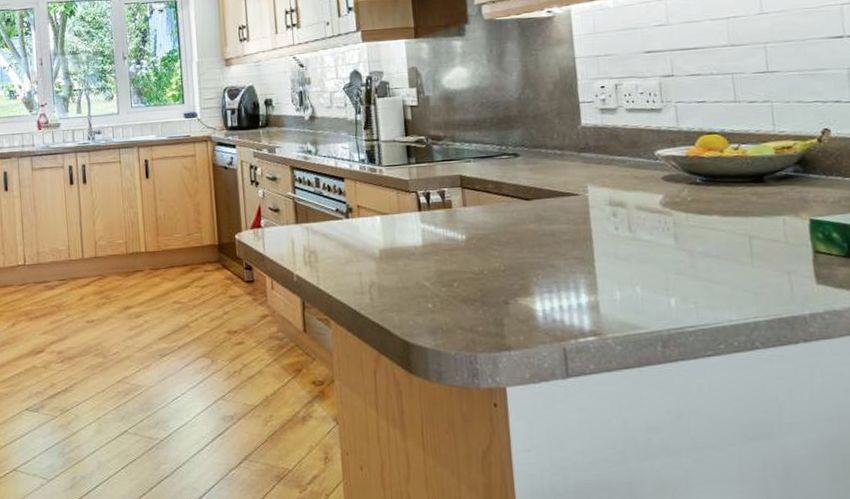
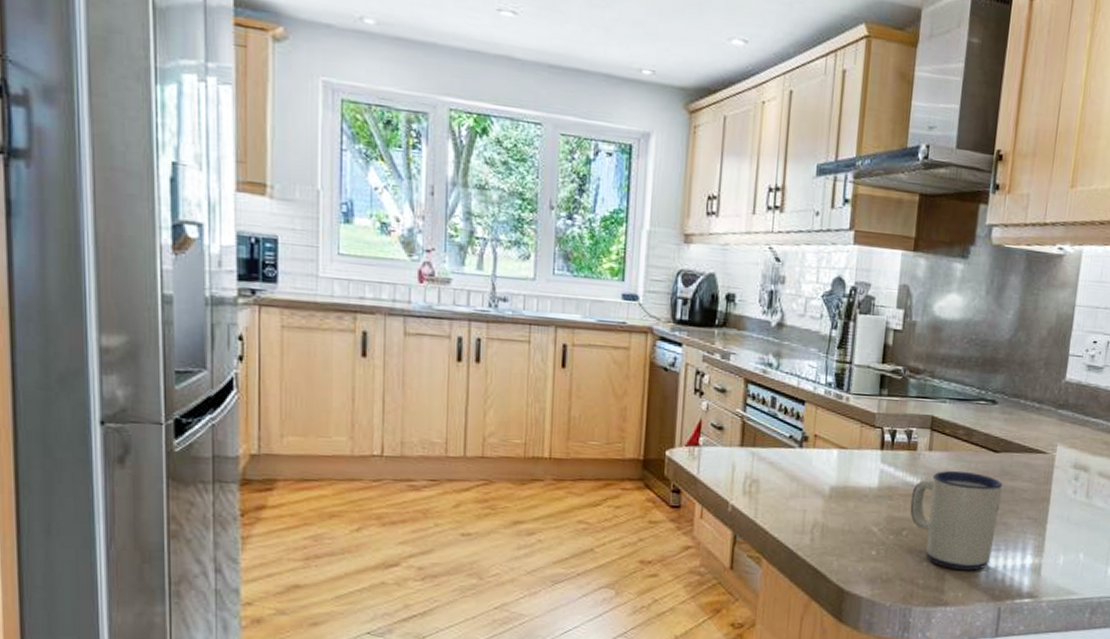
mug: none [455,221,545,315] -> present [910,470,1002,571]

